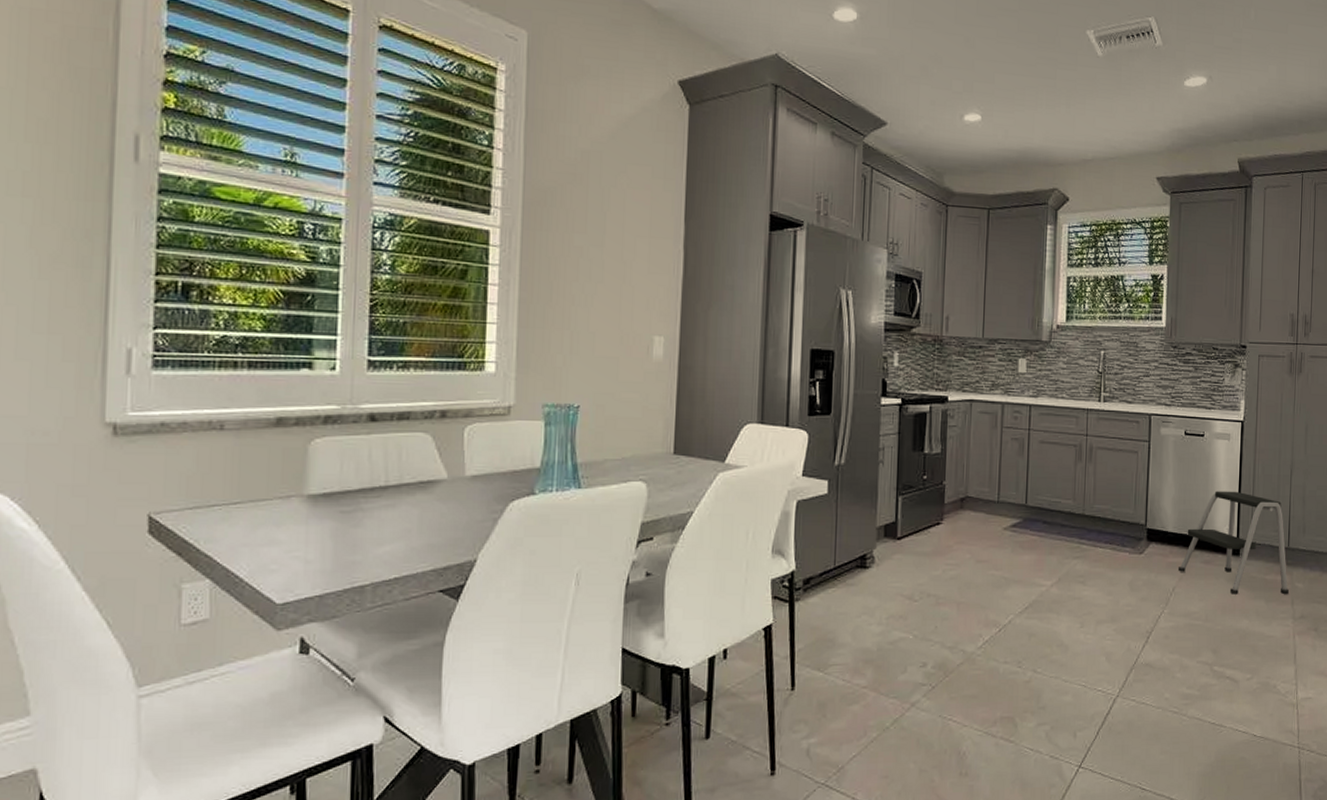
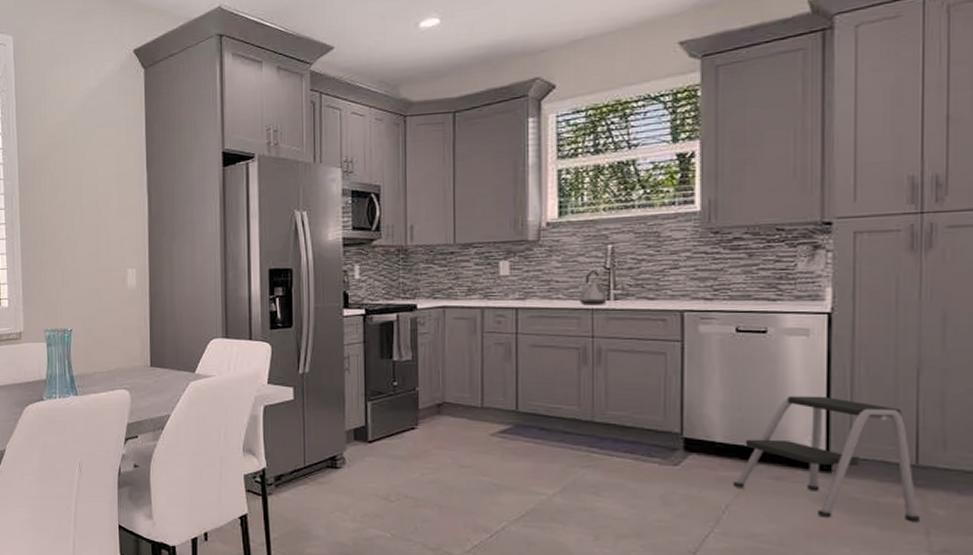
kettle: none [1077,373,1099,406] -> present [578,271,607,306]

